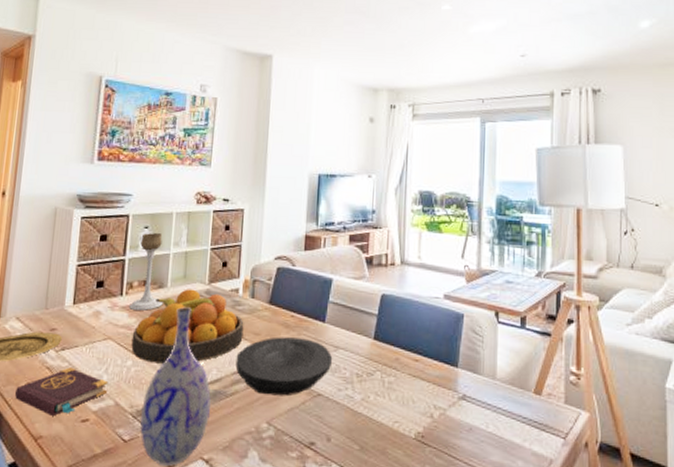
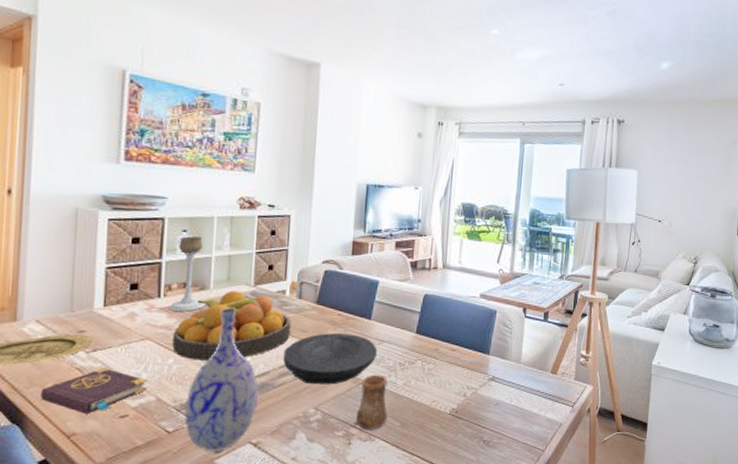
cup: none [310,386,345,453] -> present [355,374,388,430]

